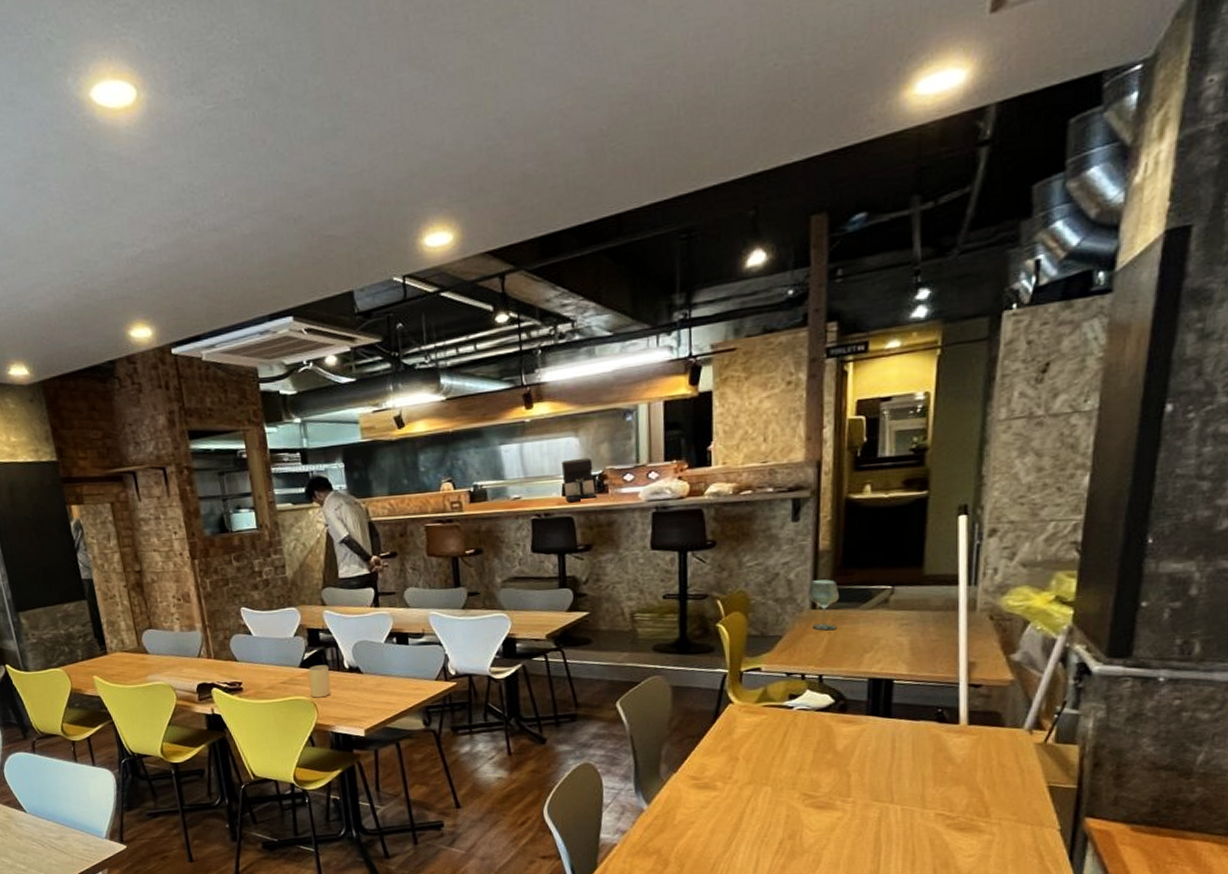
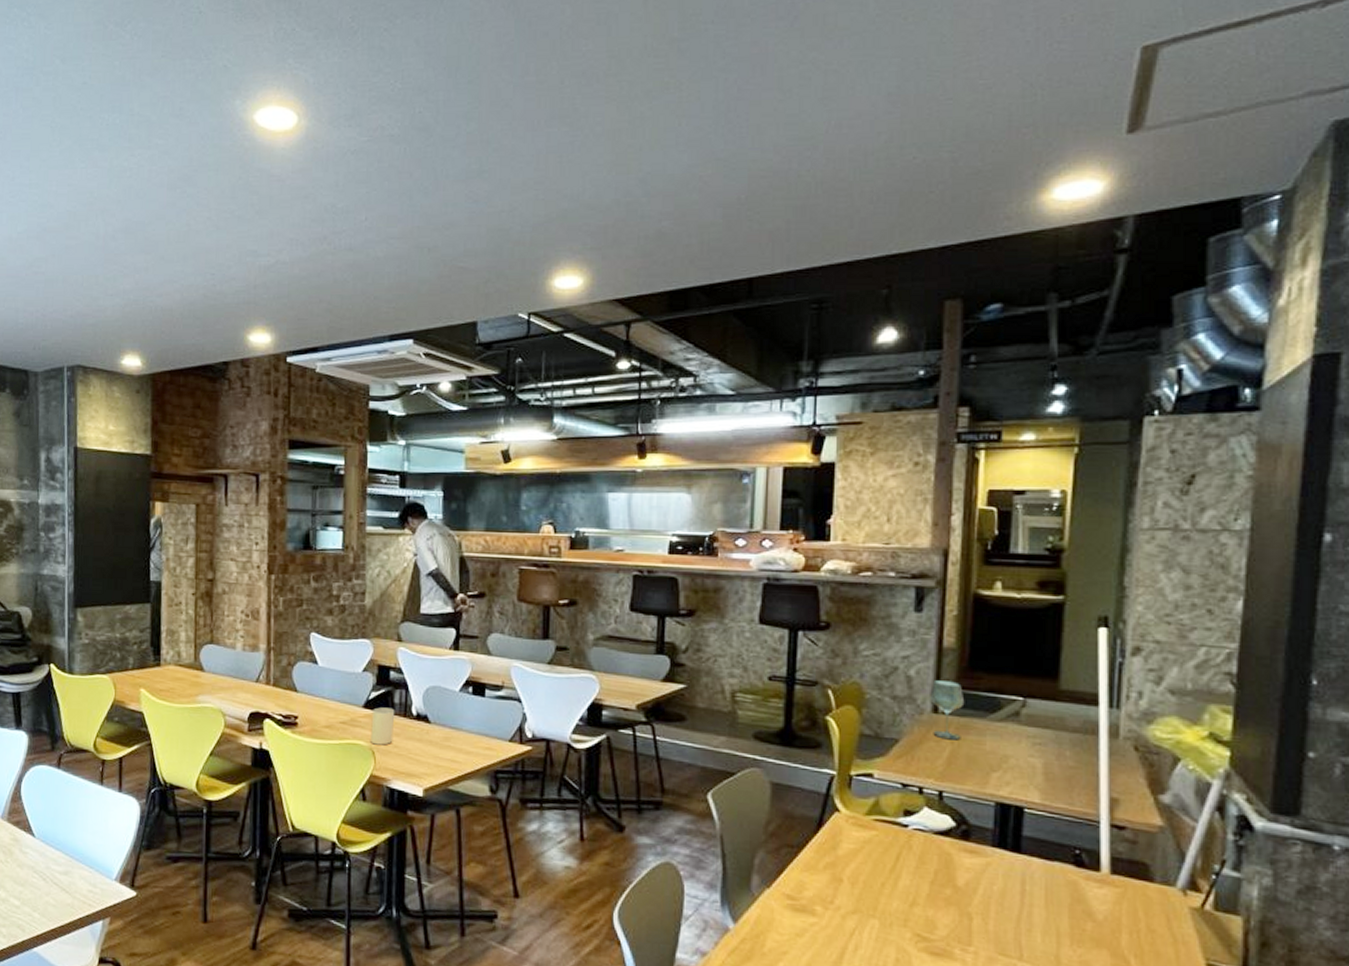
coffee maker: present [561,457,598,504] -> none [670,516,706,564]

